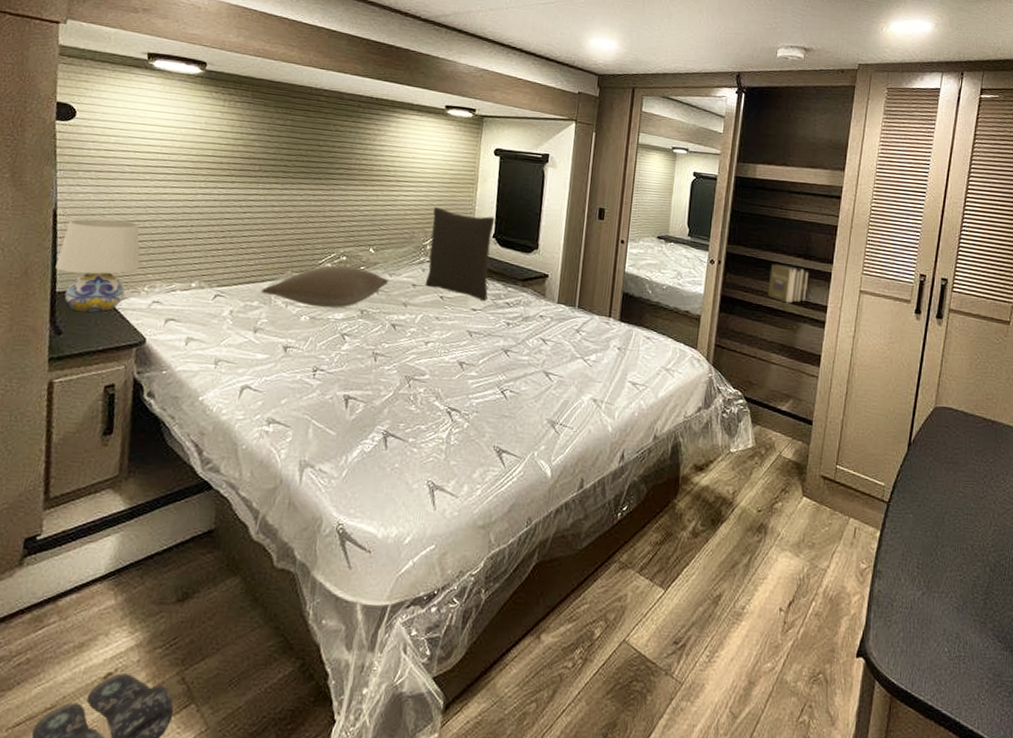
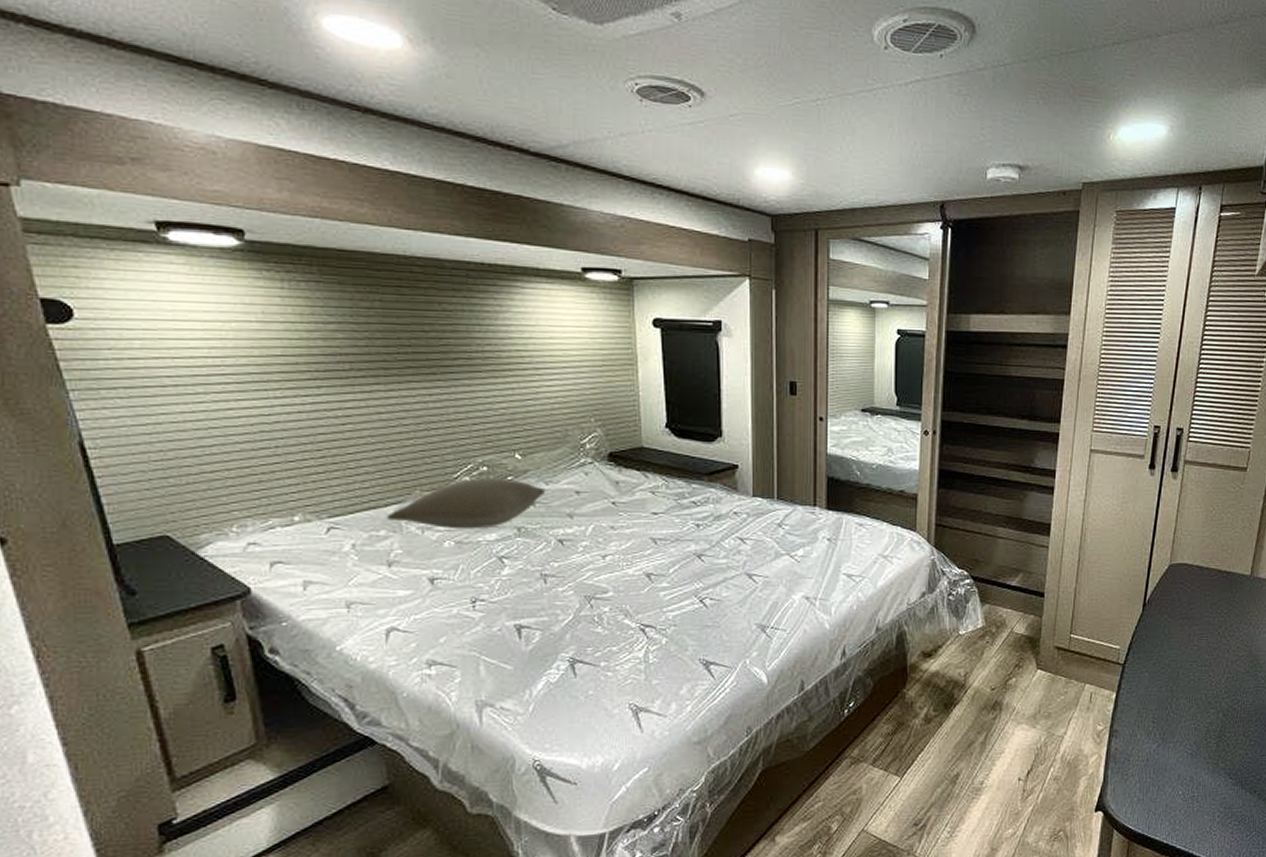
table lamp: present [55,218,140,313] -> none [103,448,219,566]
pillow: present [426,207,495,302] -> none [586,397,669,503]
books: present [767,263,809,304] -> none [990,427,1035,471]

